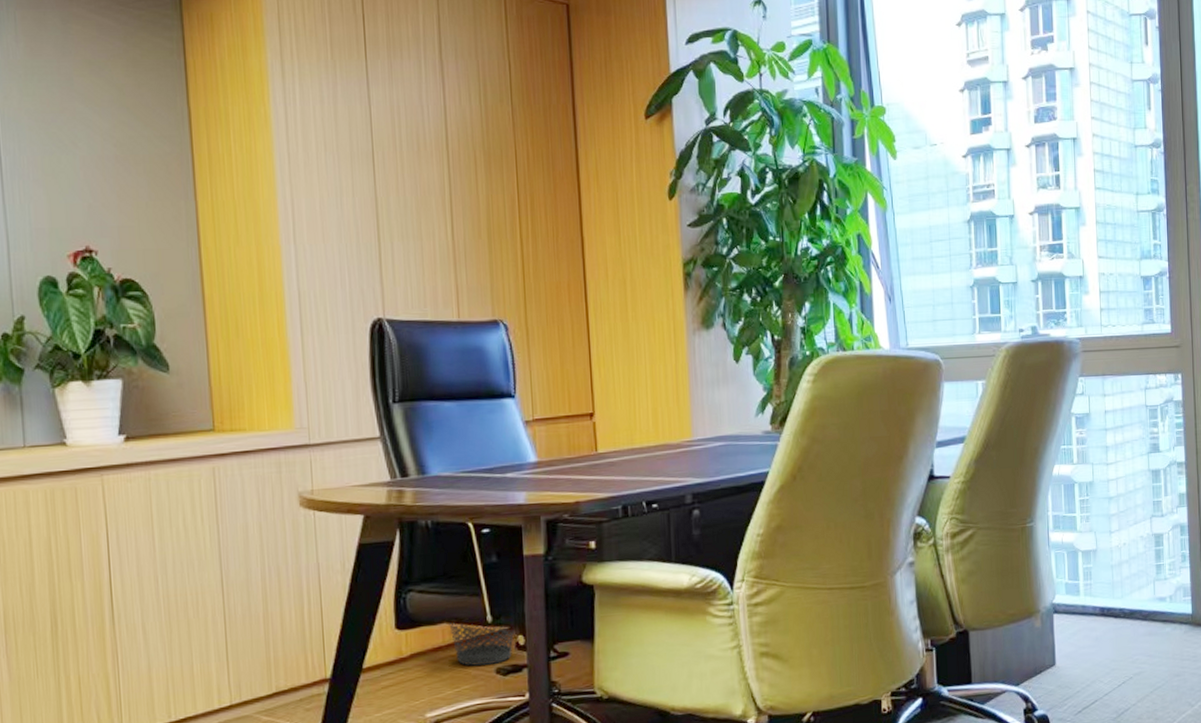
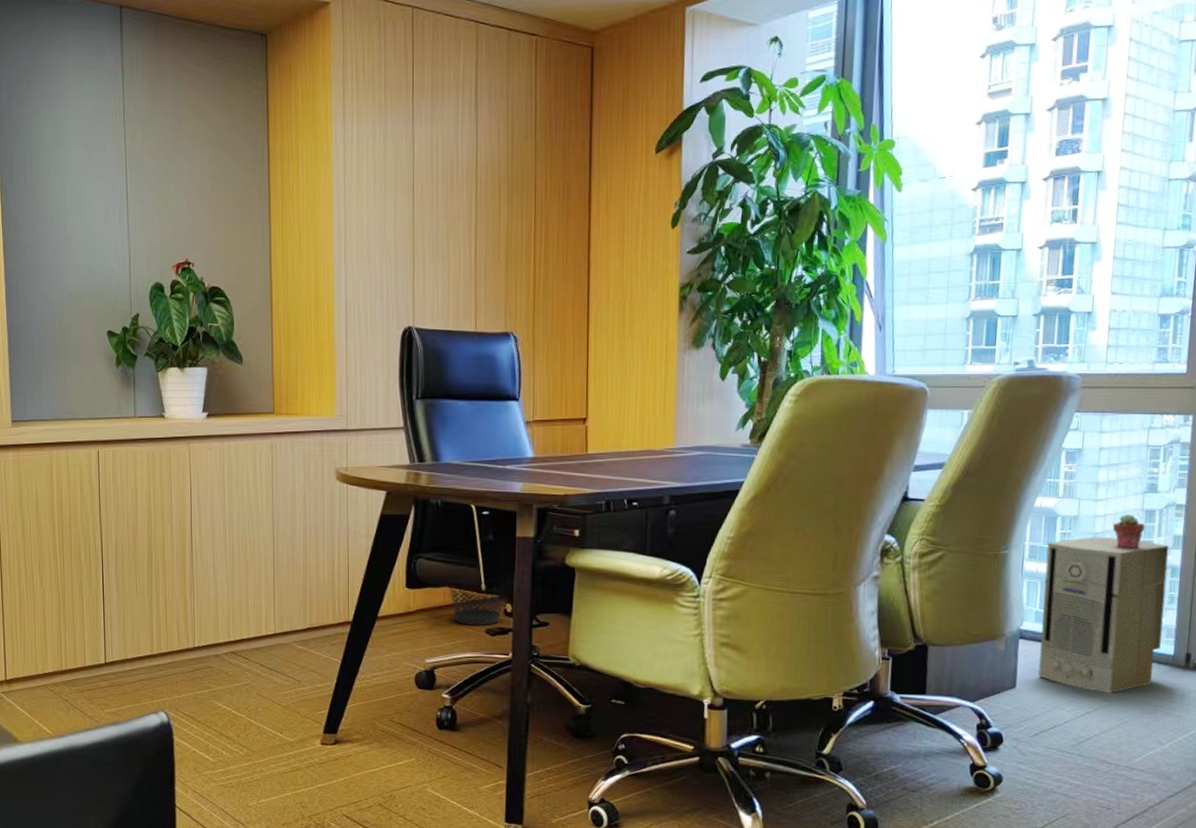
air purifier: none [1069,500,1180,660] -> present [1038,536,1170,693]
potted succulent: none [1124,475,1153,511] -> present [1112,514,1145,549]

